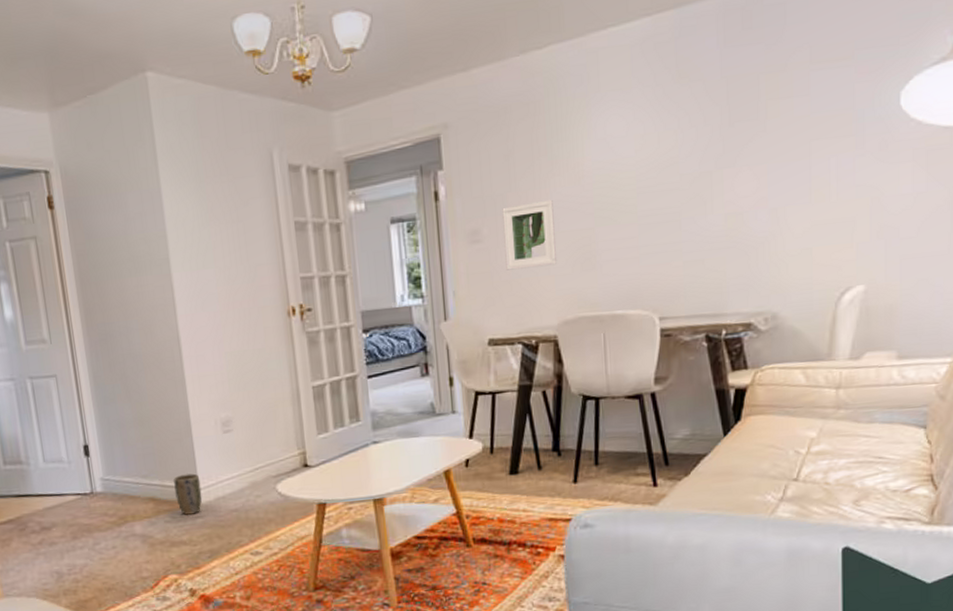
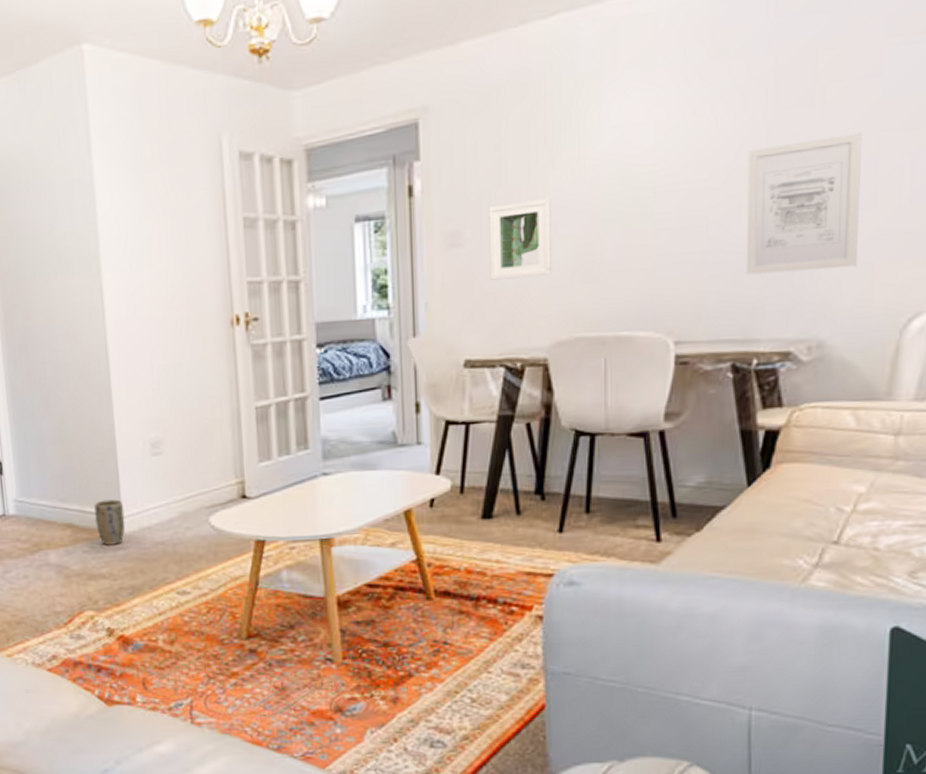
wall art: none [709,141,799,260] -> present [745,133,862,275]

